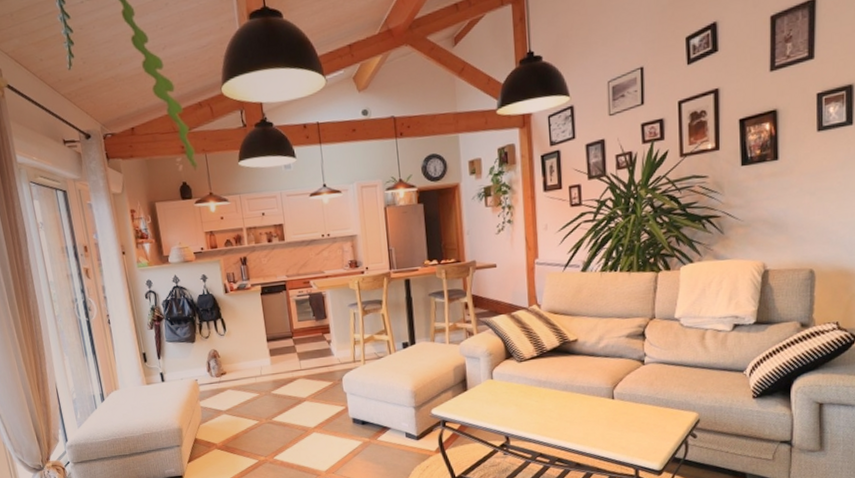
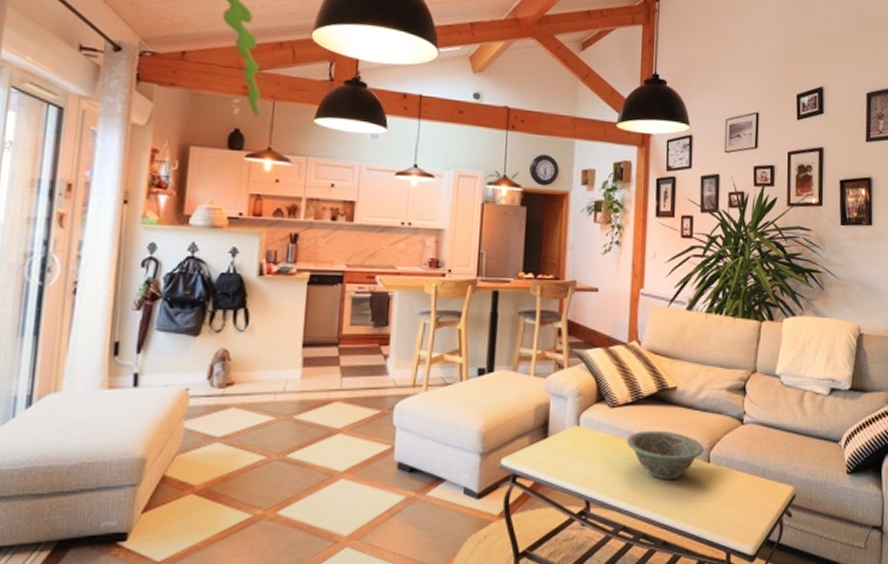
decorative bowl: none [536,376,607,416] -> present [627,430,703,480]

